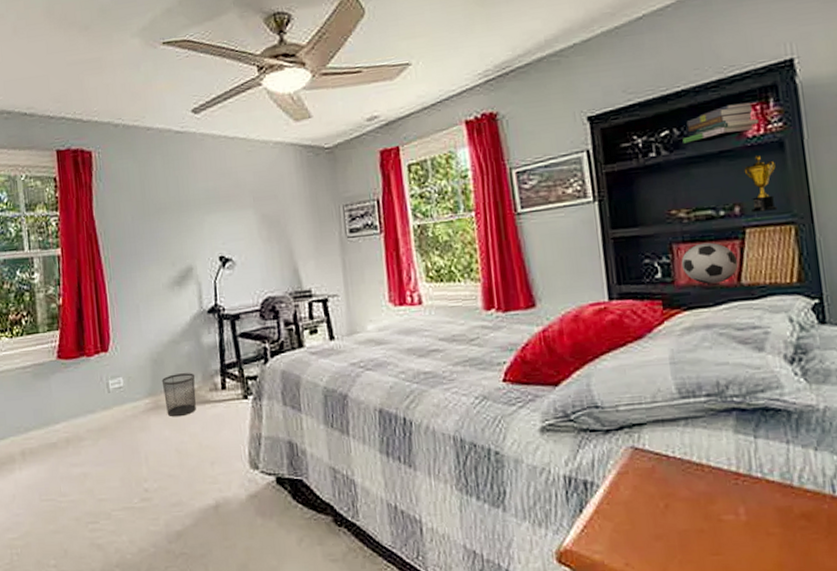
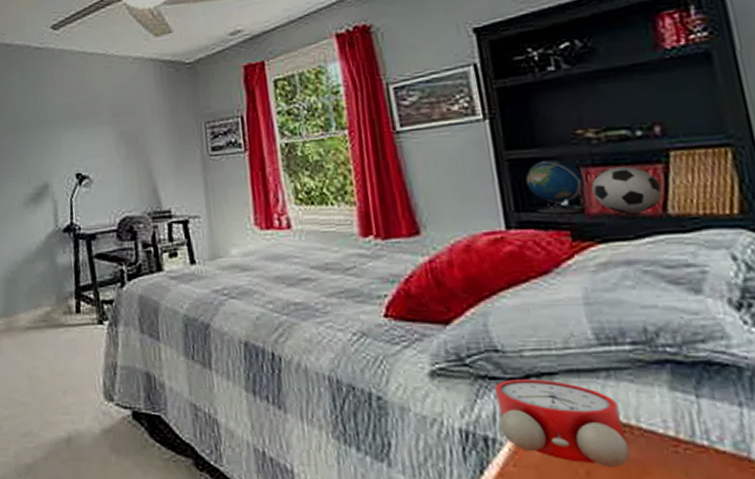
waste bin: present [161,373,196,417] -> none [14,294,50,340]
alarm clock: none [594,429,701,500] -> present [495,379,630,467]
globe: none [627,238,675,286] -> present [525,160,585,215]
books: present [682,102,759,144] -> none [586,10,679,57]
trophy: present [743,154,778,213] -> none [662,68,709,133]

